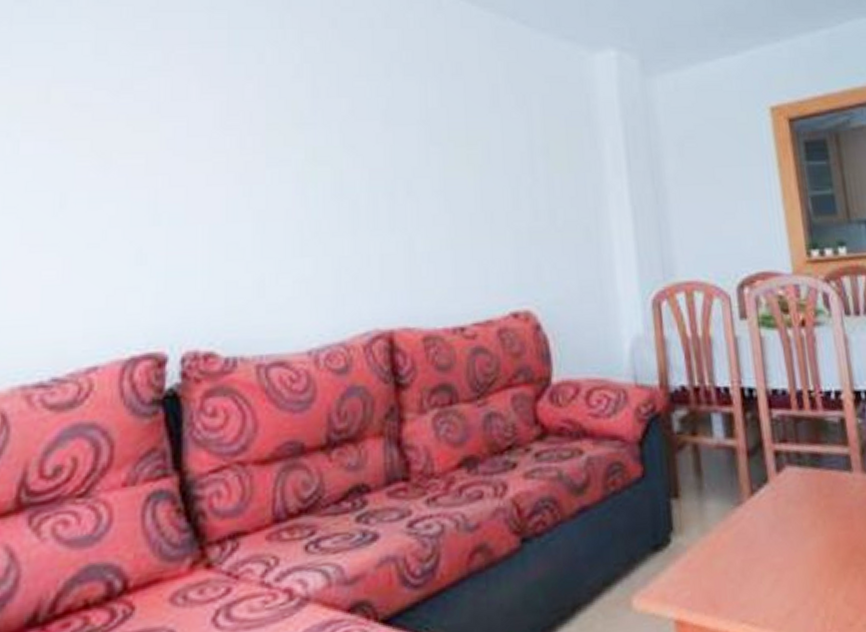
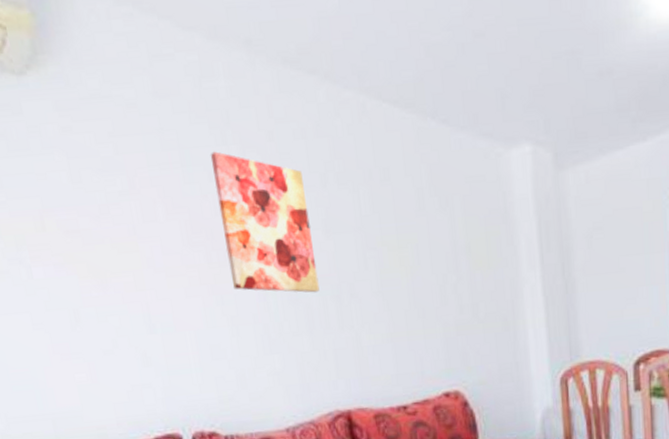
wall art: none [263,34,370,188] -> present [210,151,320,293]

